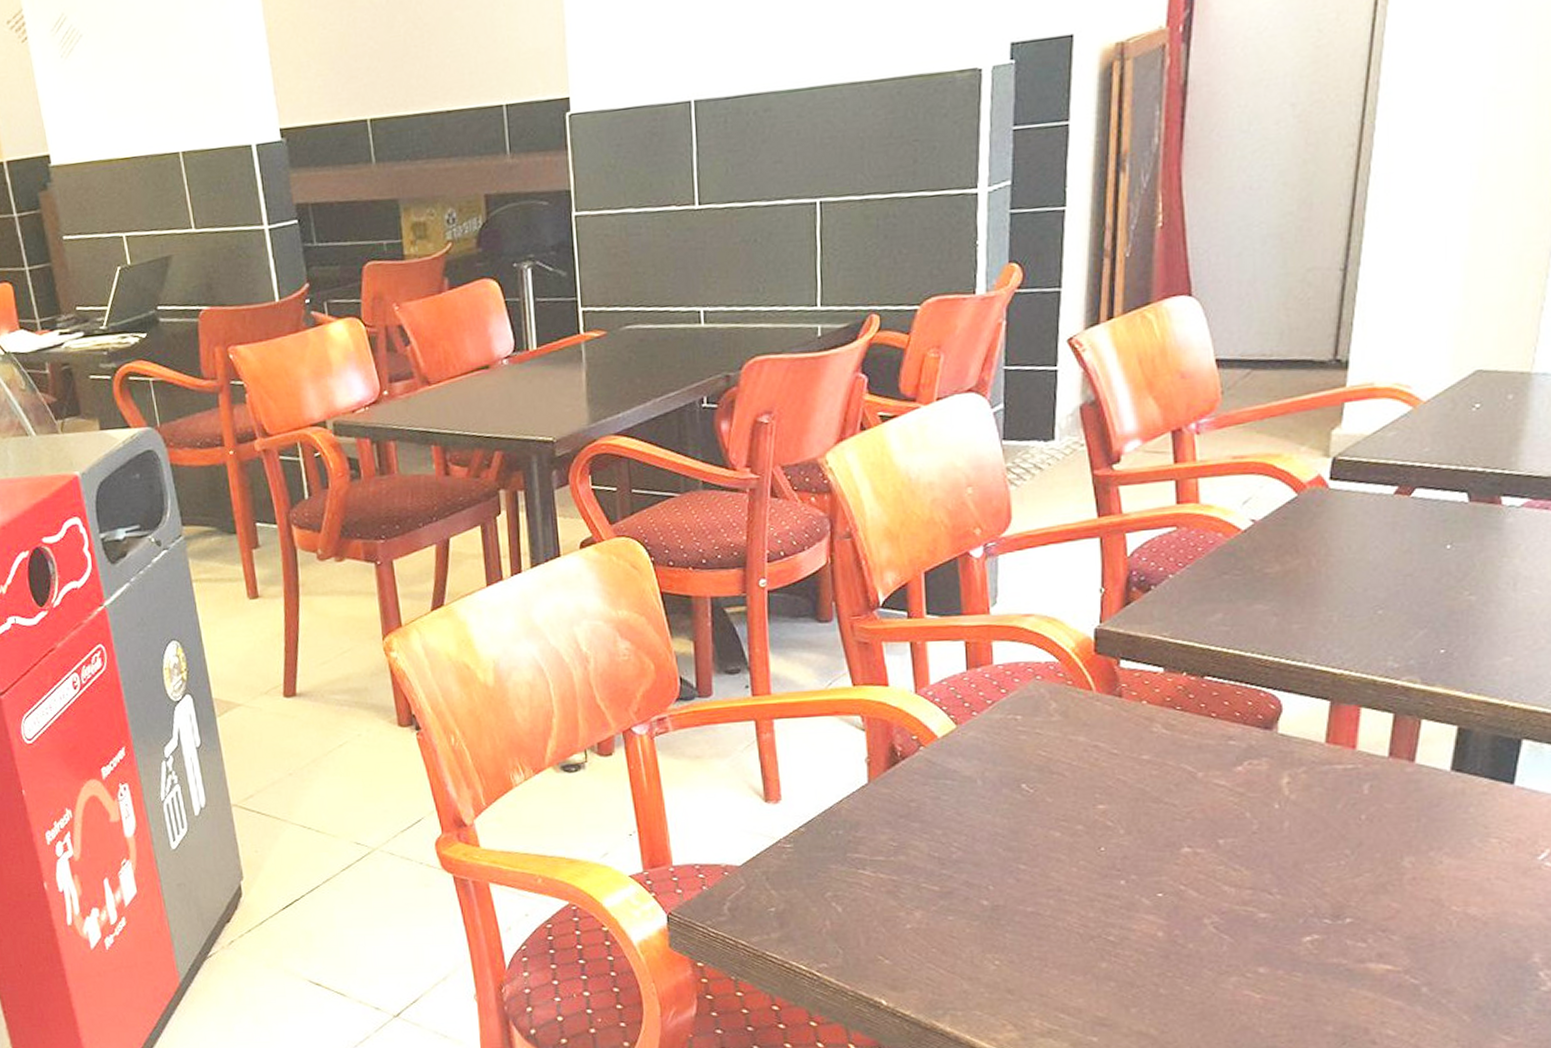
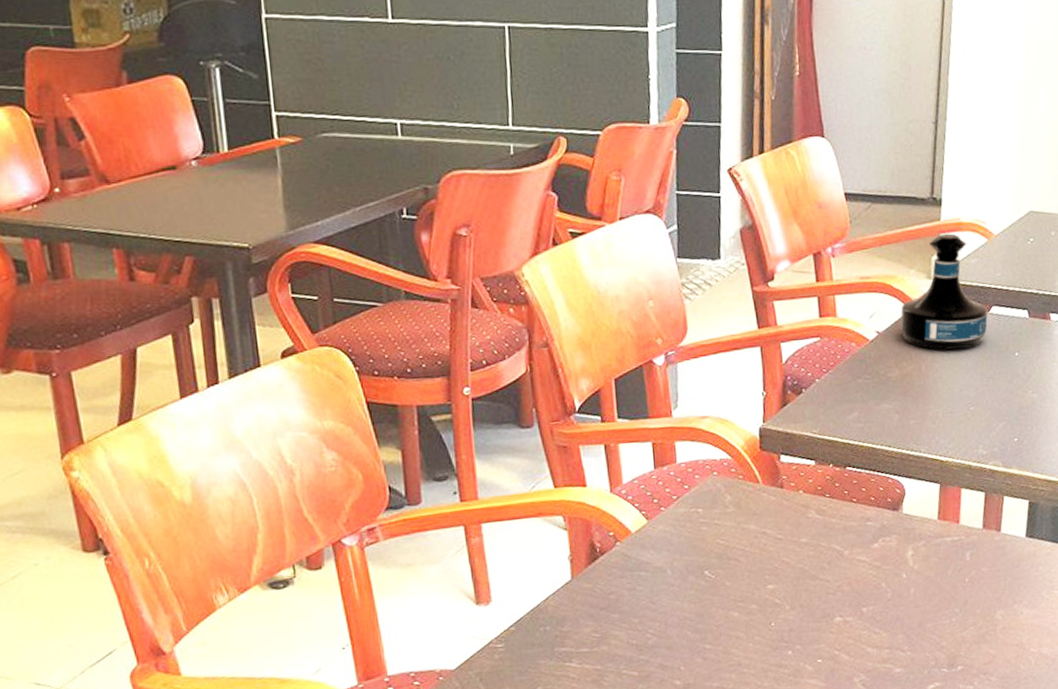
tequila bottle: none [1284,401,1408,542] -> present [900,233,988,350]

